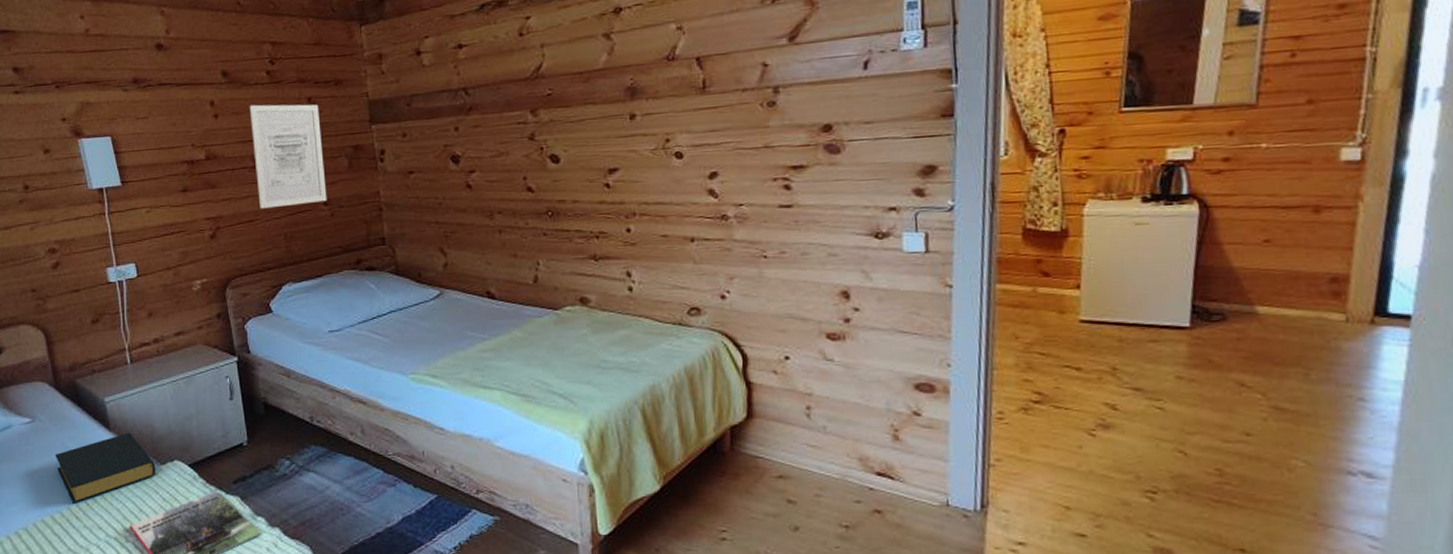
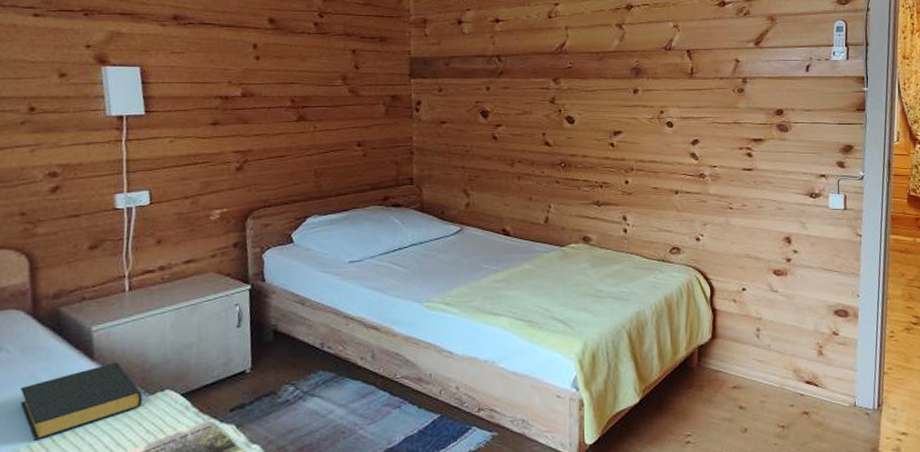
wall art: present [249,104,327,209] -> none [291,51,362,146]

